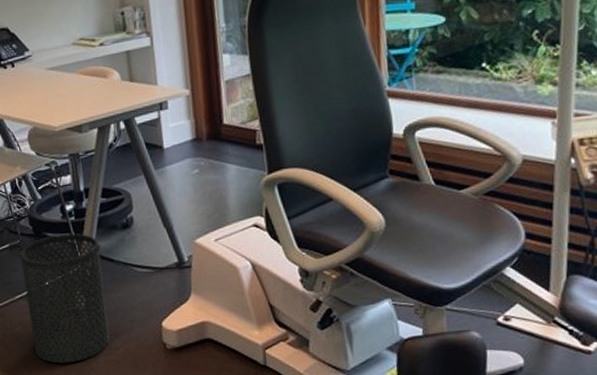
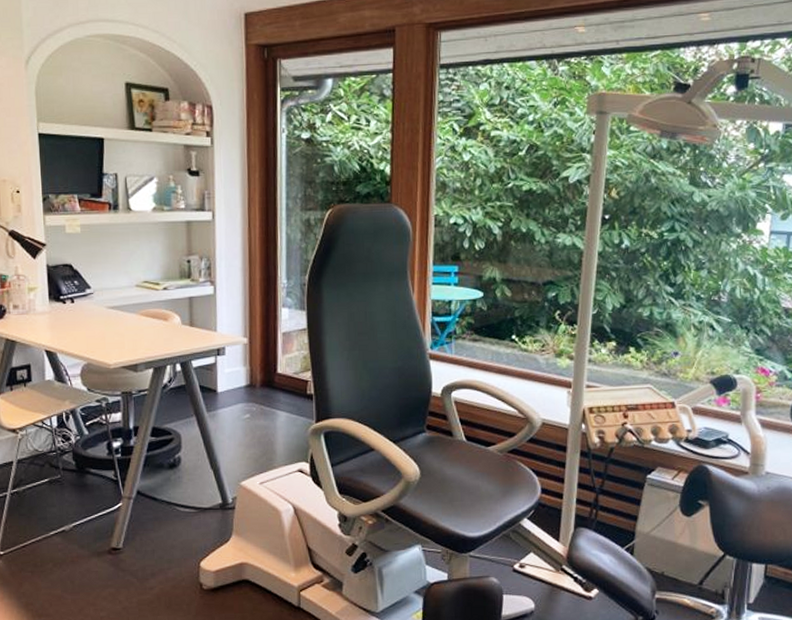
trash can: present [18,233,111,363] -> none [58,471,146,603]

